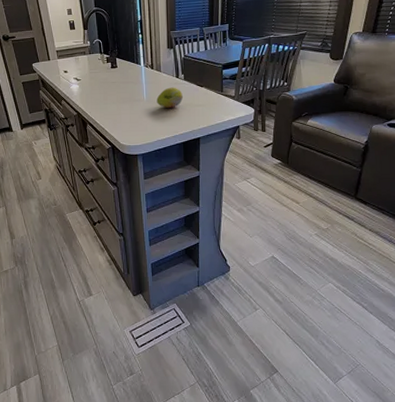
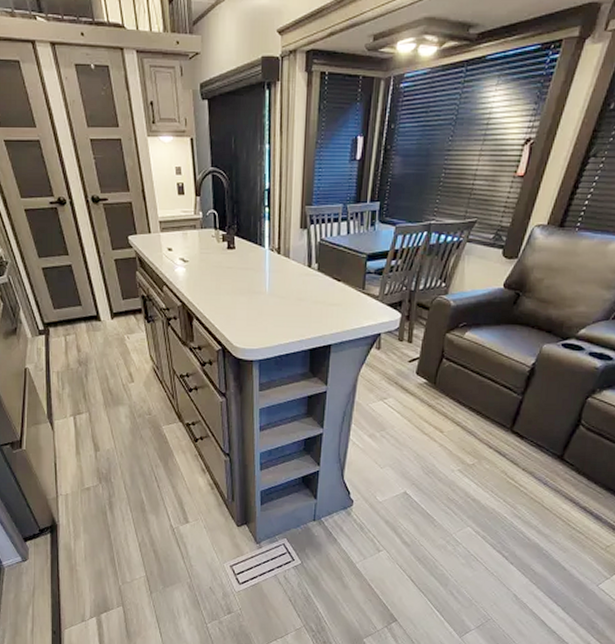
fruit: present [156,87,184,108] -> none [281,279,315,305]

